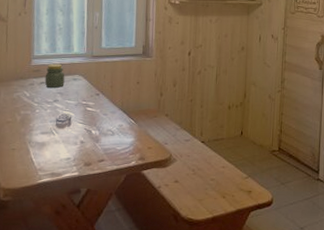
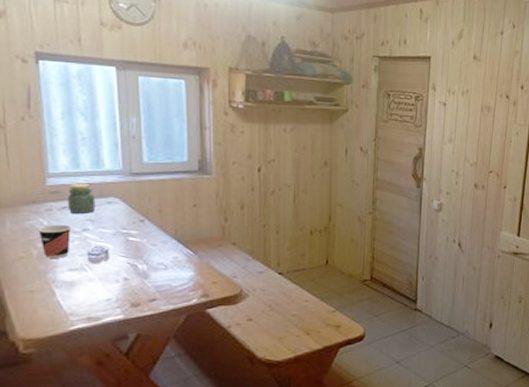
cup: none [22,96,45,124] -> present [38,224,71,259]

